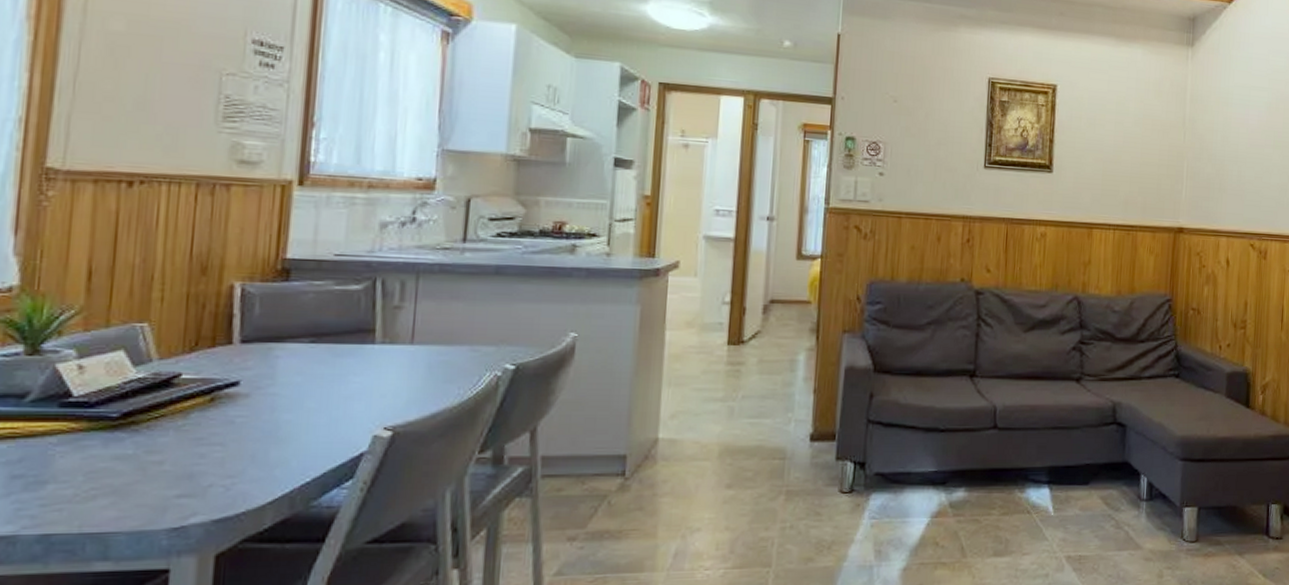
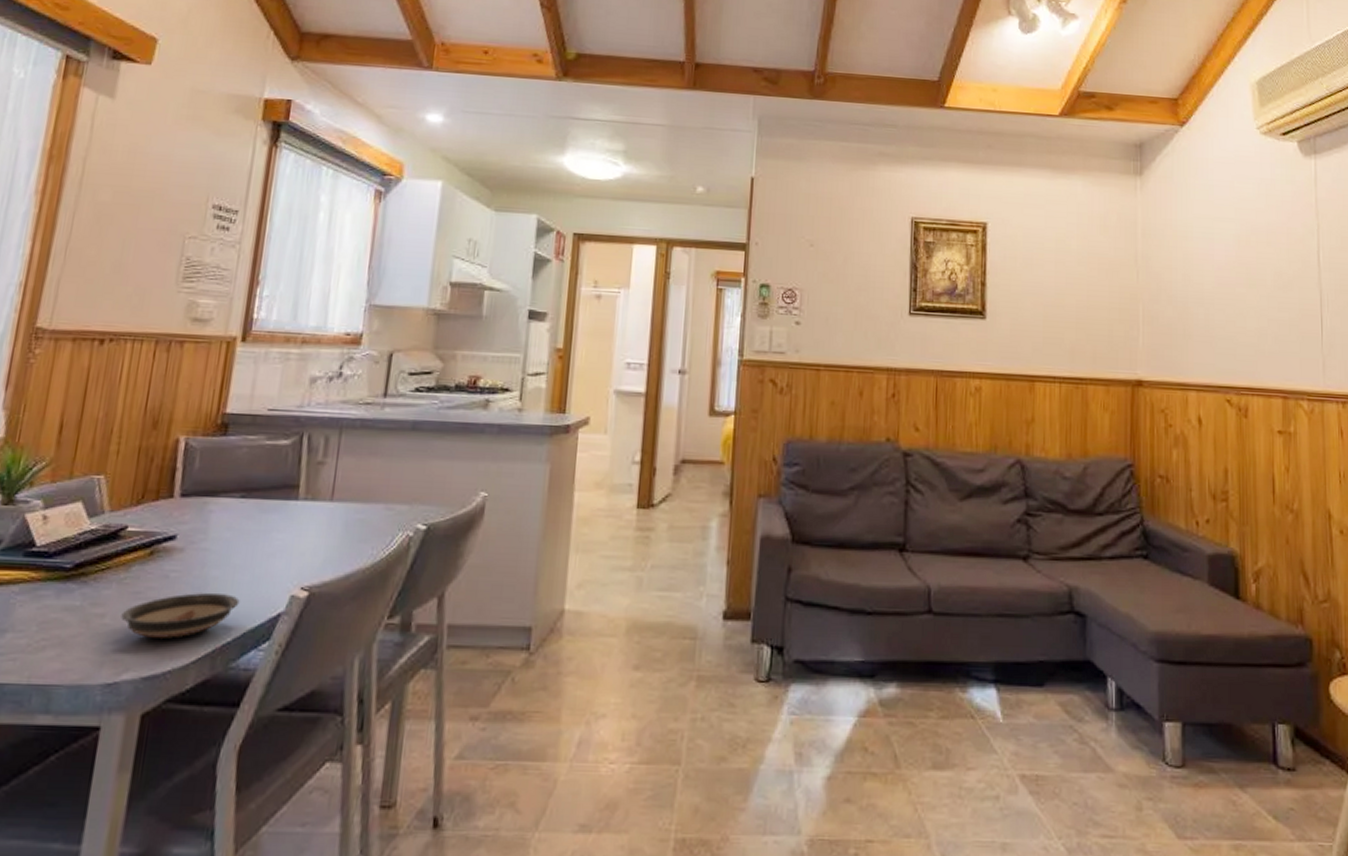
saucer: none [182,437,317,482] -> present [121,593,240,638]

